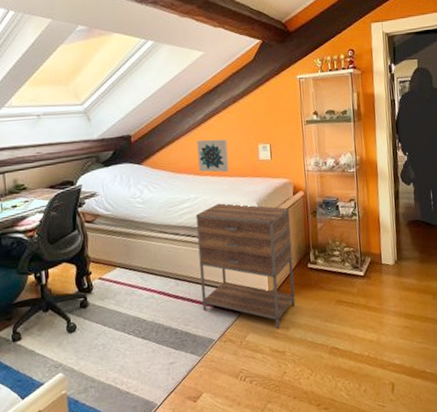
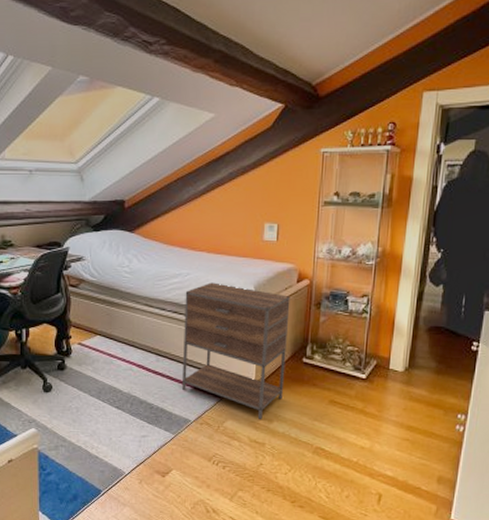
wall art: present [197,139,229,173] -> none [195,212,229,251]

